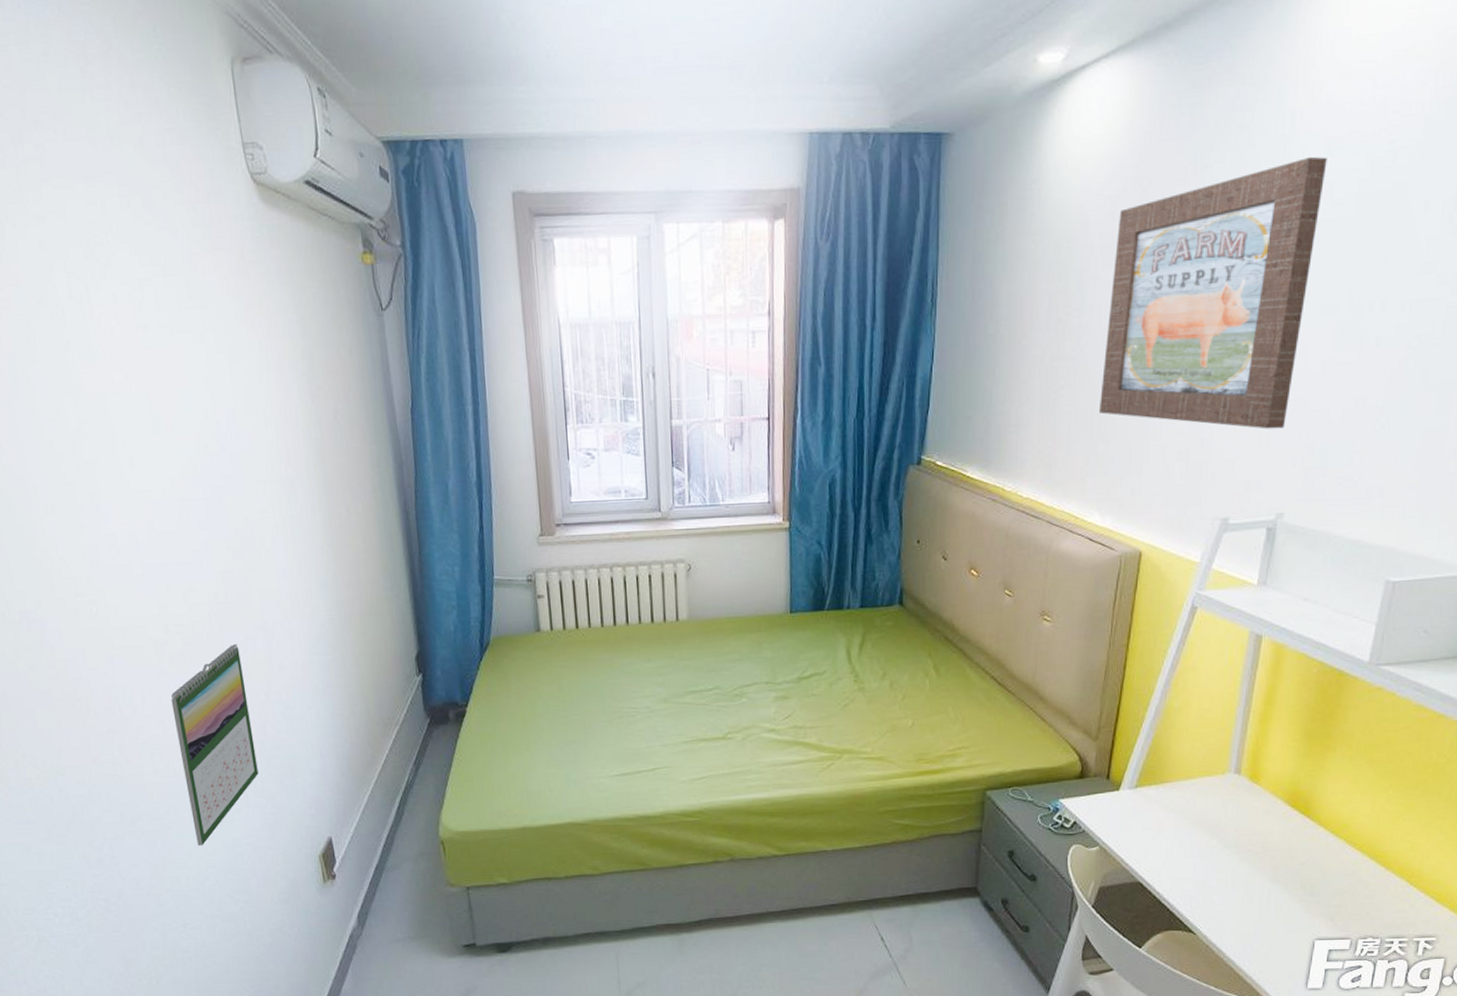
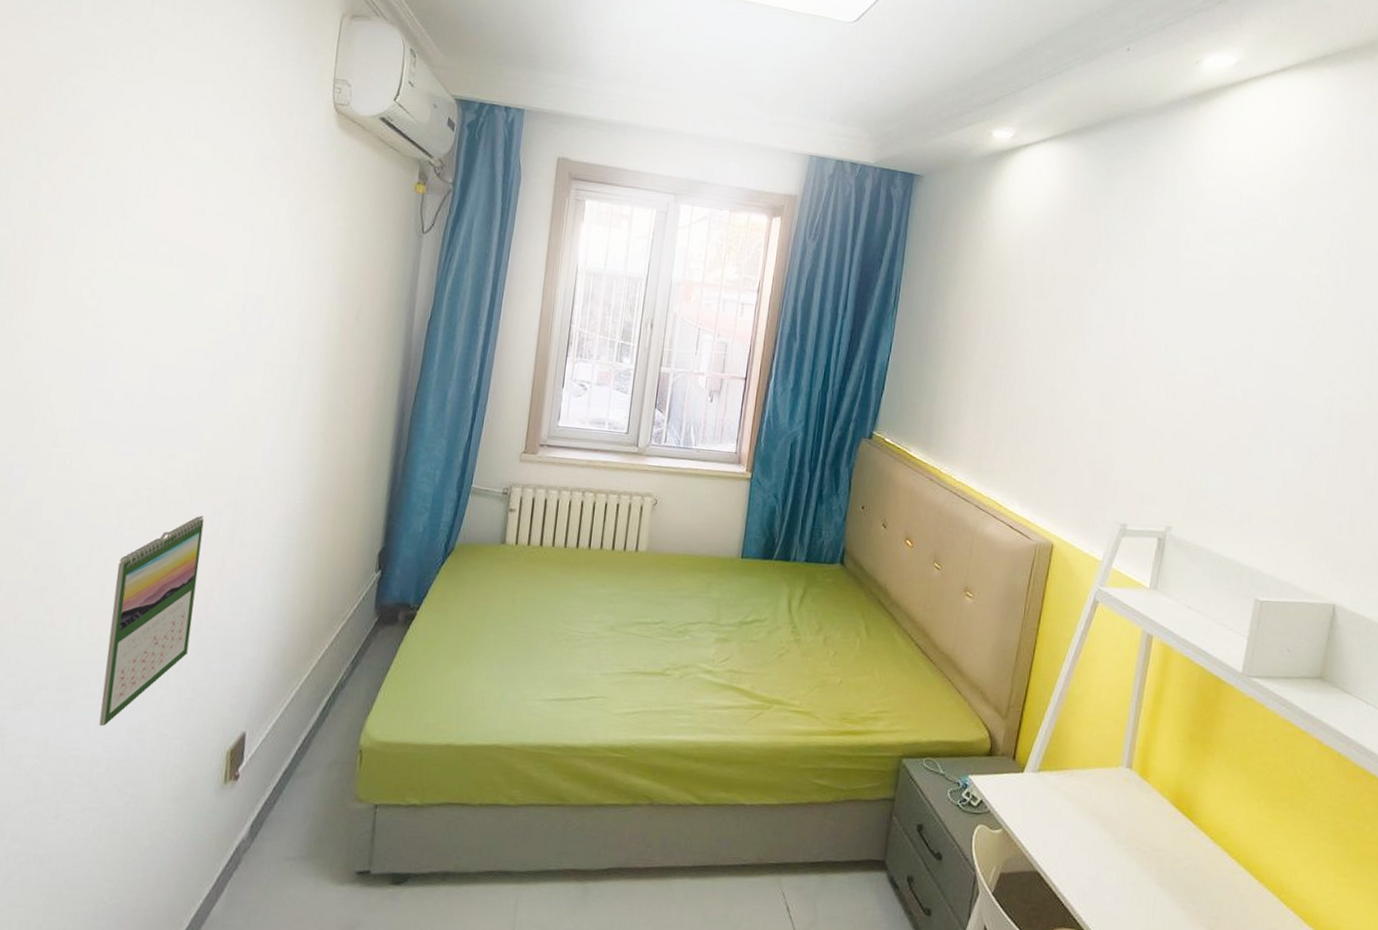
wall art: present [1098,156,1327,429] -> none [1023,241,1207,454]

